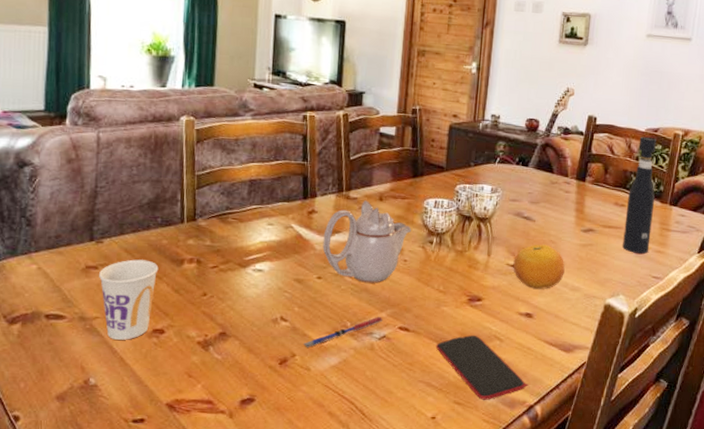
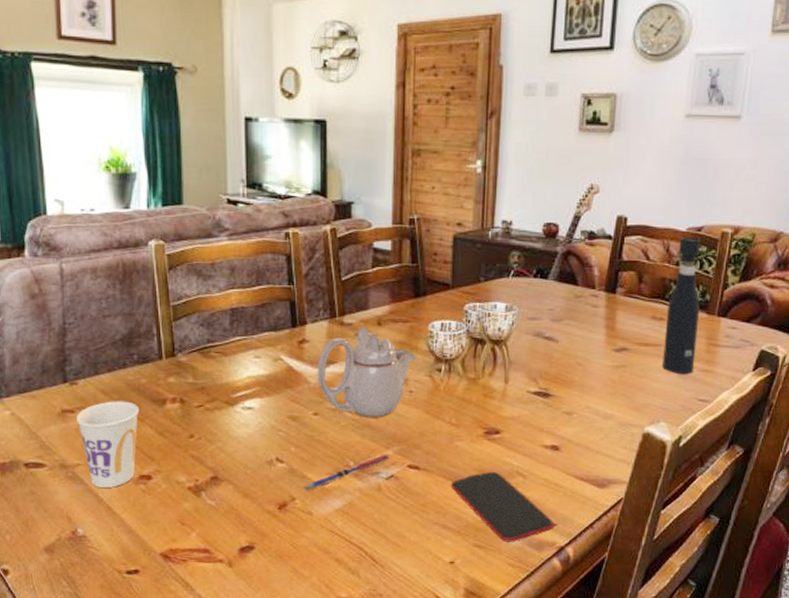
fruit: present [513,244,565,289] -> none [534,367,595,418]

